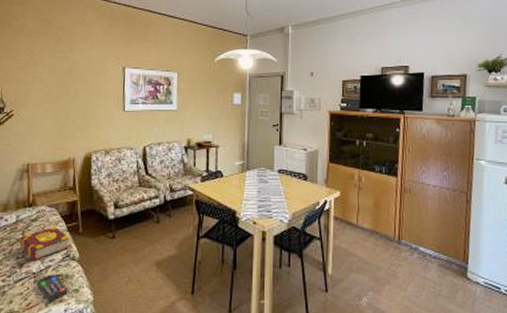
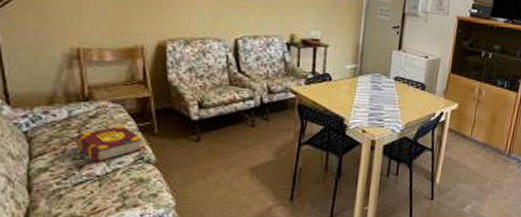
remote control: present [36,274,67,303] -> none [102,178,142,207]

